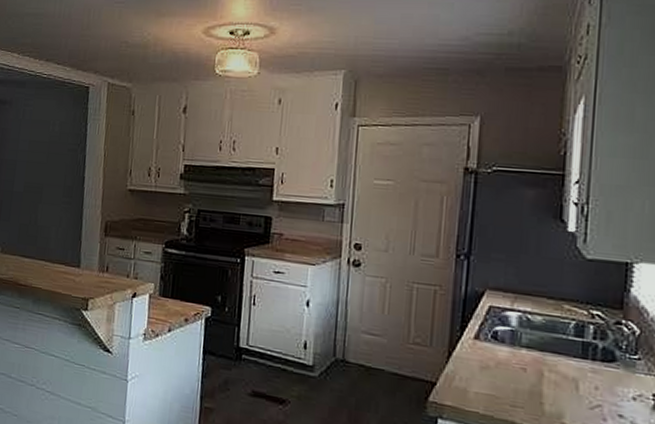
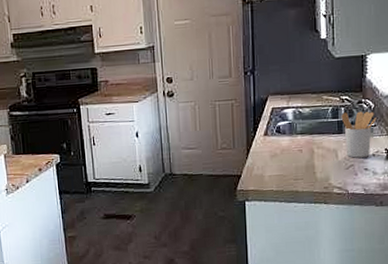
utensil holder: none [588,332,643,400] -> present [341,111,377,158]

